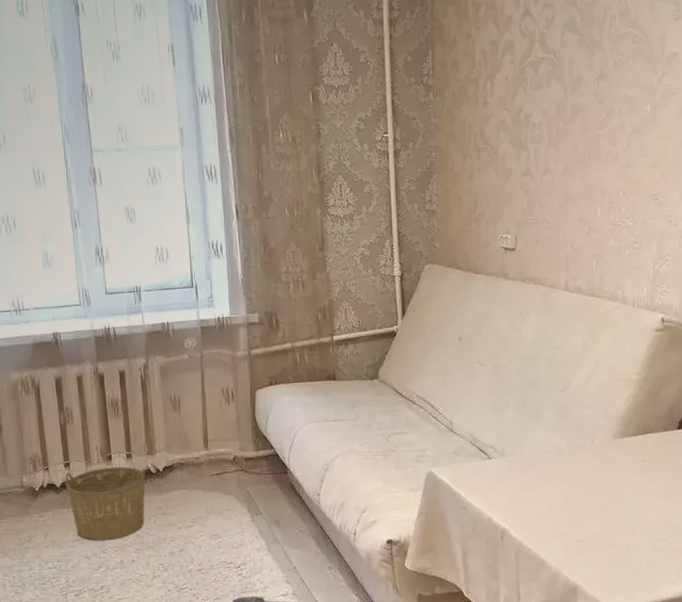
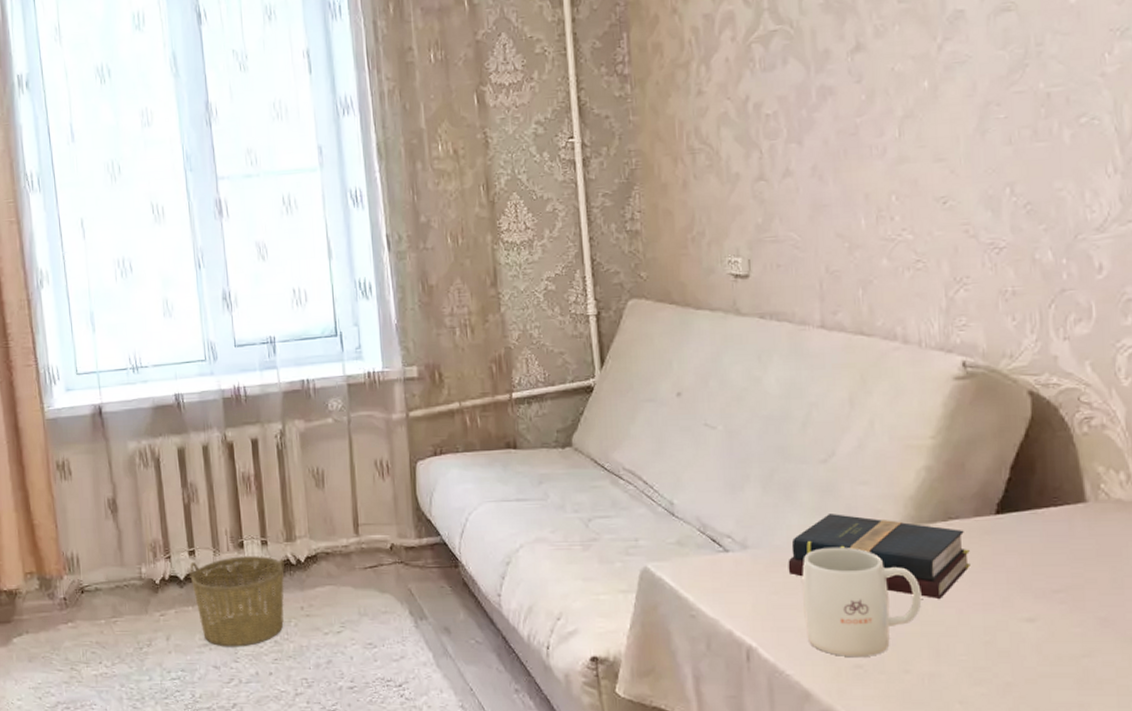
hardback book: none [533,430,659,491] -> present [788,514,970,599]
mug: none [543,455,625,535] -> present [802,548,922,658]

